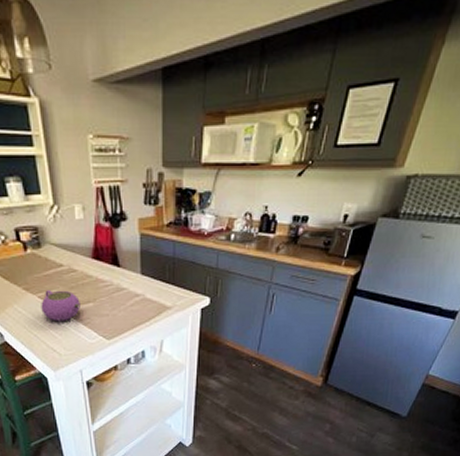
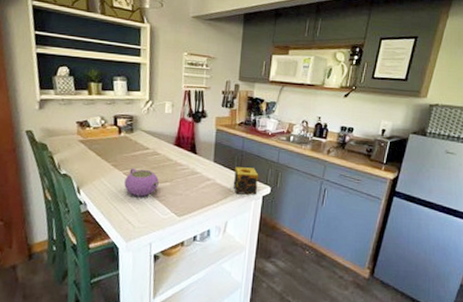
candle: none [167,277,196,309] -> present [234,167,259,195]

